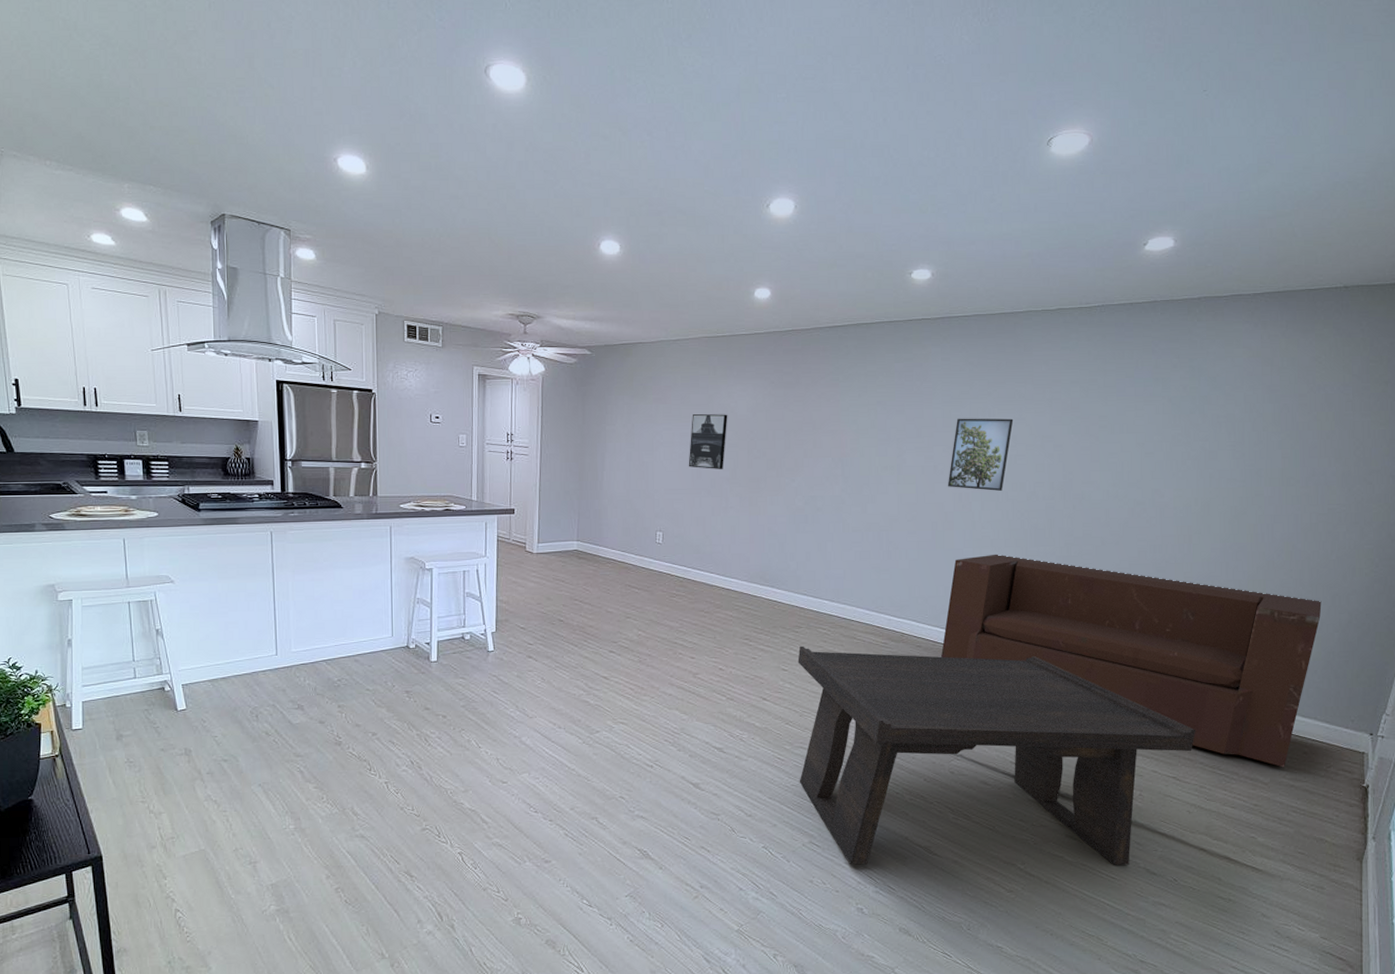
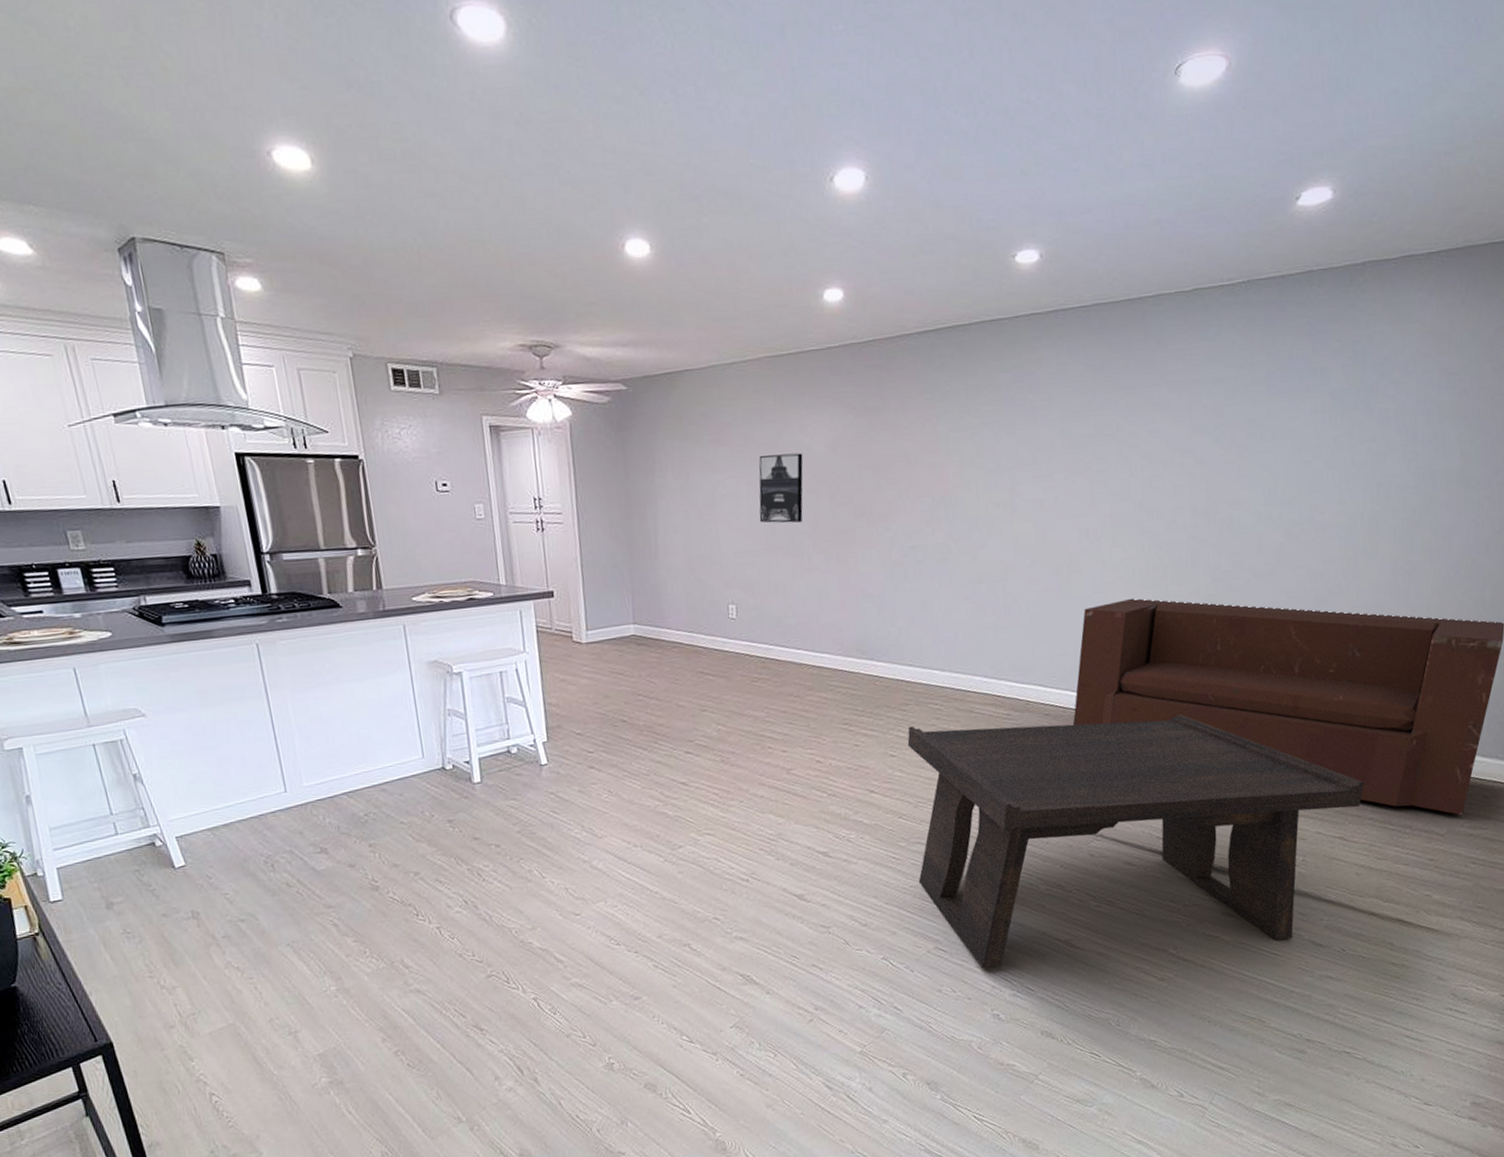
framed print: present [947,418,1014,491] -> none [1071,432,1146,523]

